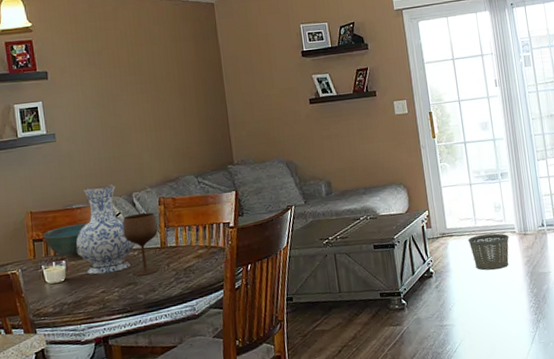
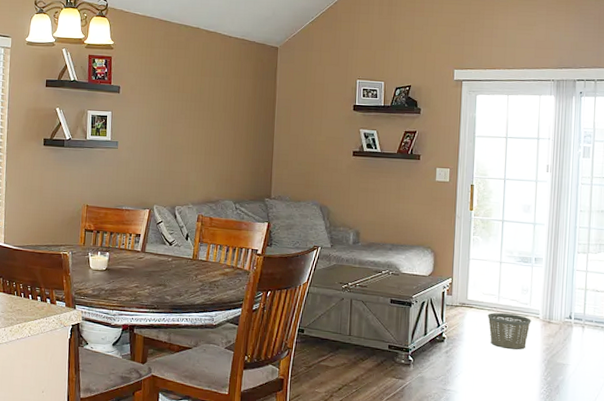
bowl: present [42,222,87,262] -> none [94,223,133,256]
vase: present [75,184,136,275] -> none [119,193,171,272]
wine glass: present [122,212,158,276] -> none [162,225,193,281]

